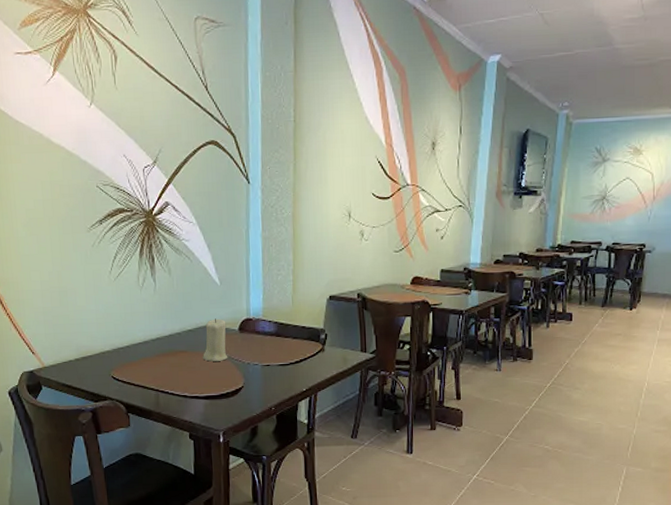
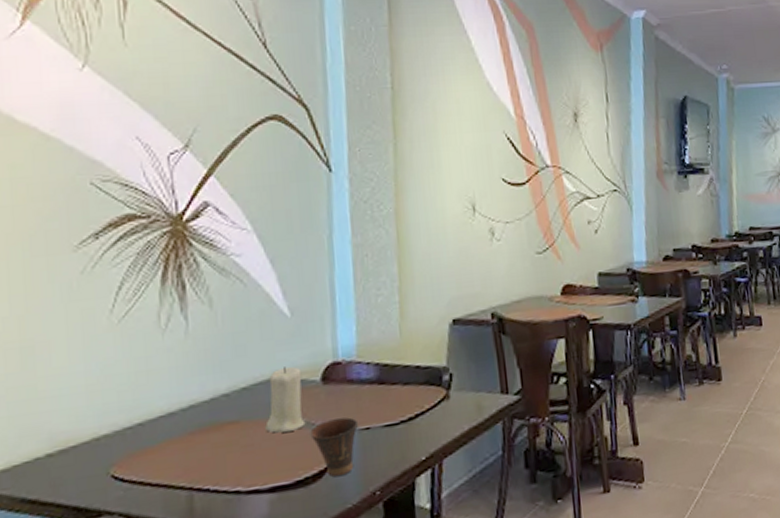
cup: none [231,356,262,395] -> present [310,417,358,477]

